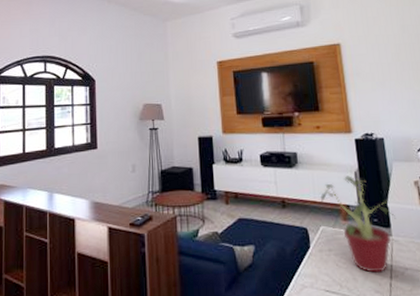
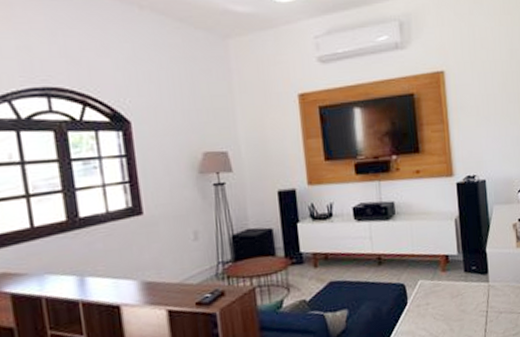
potted plant: present [321,176,396,274] -> none [419,223,493,321]

